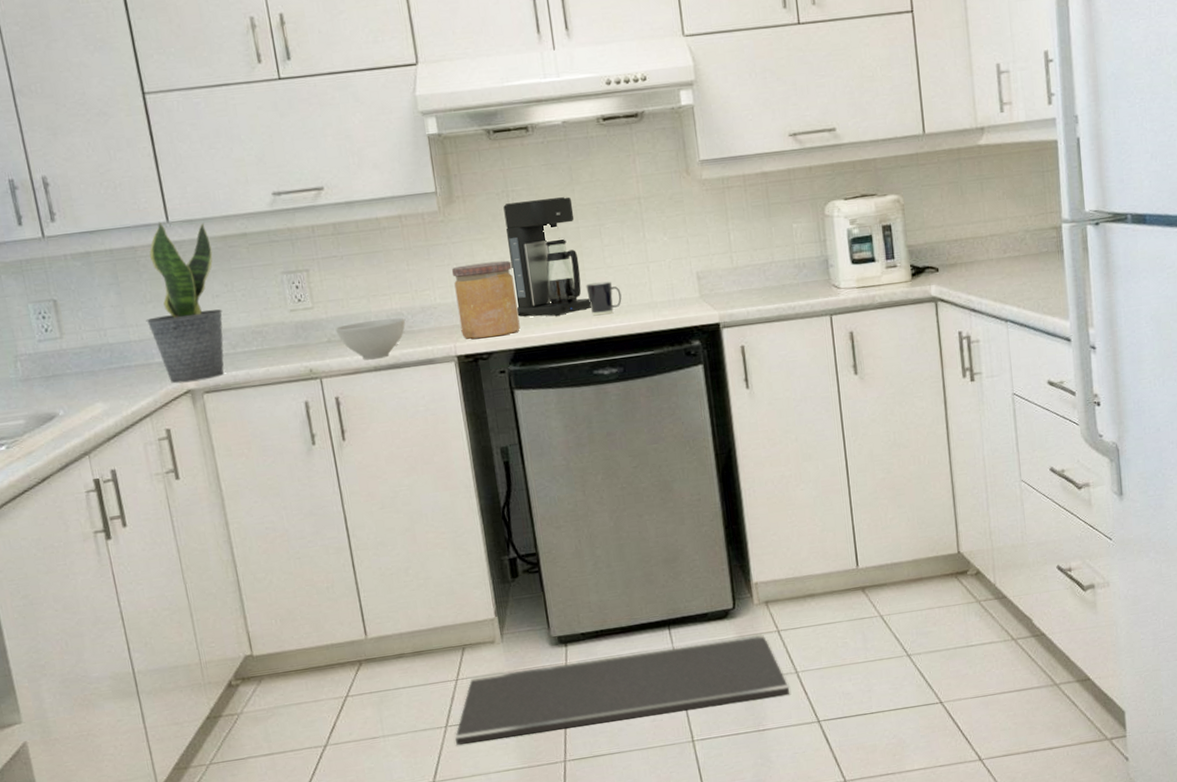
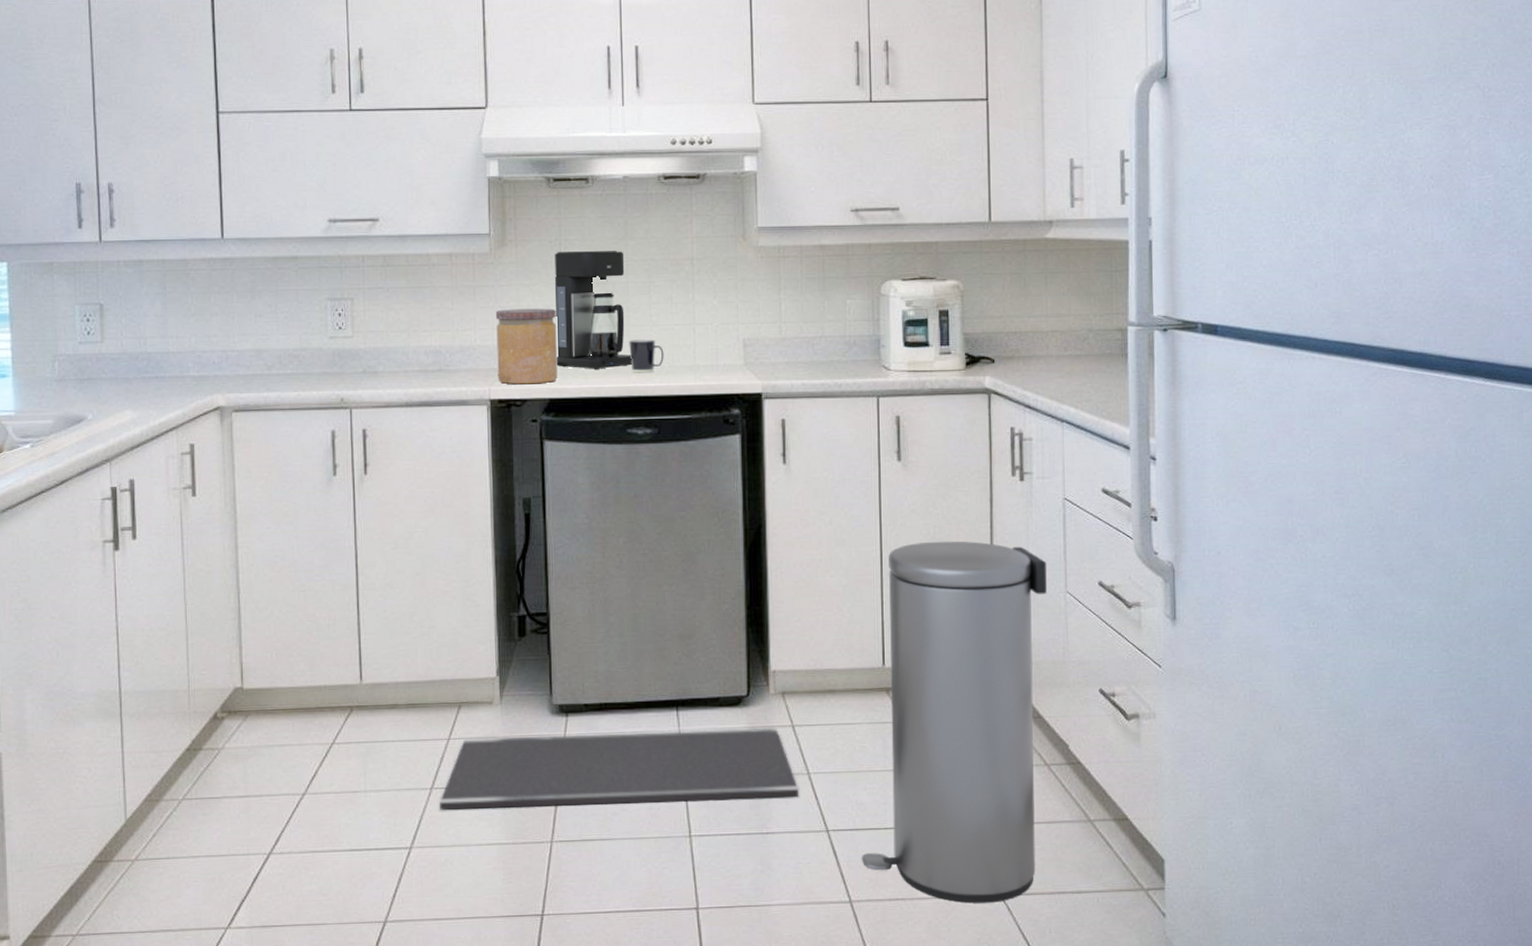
potted plant: present [146,222,225,384] -> none [187,237,263,399]
bowl: present [335,317,406,361] -> none [372,354,443,395]
pedal bin: none [851,443,1010,770] -> present [861,541,1047,903]

